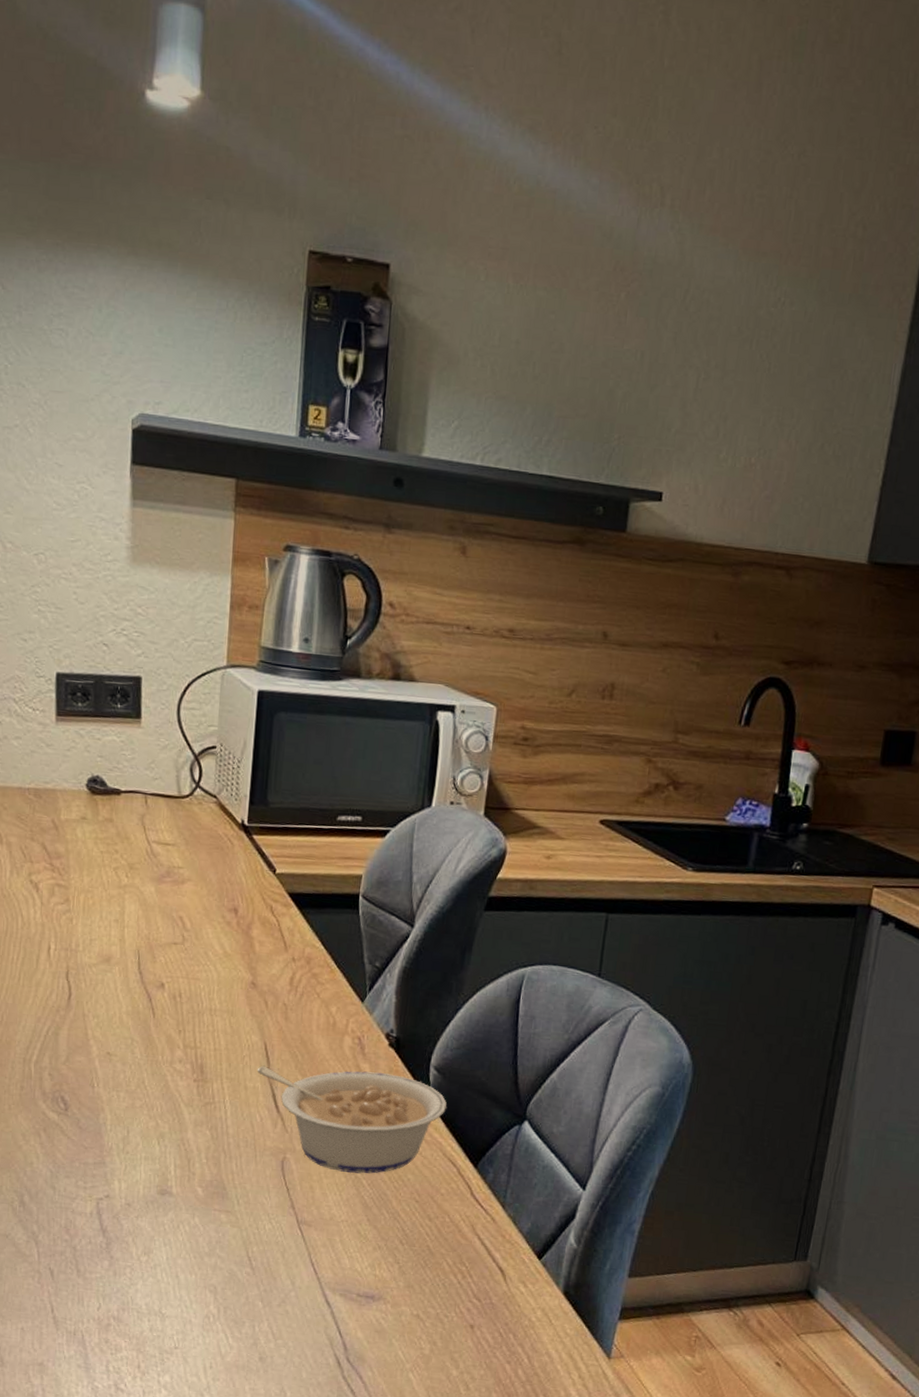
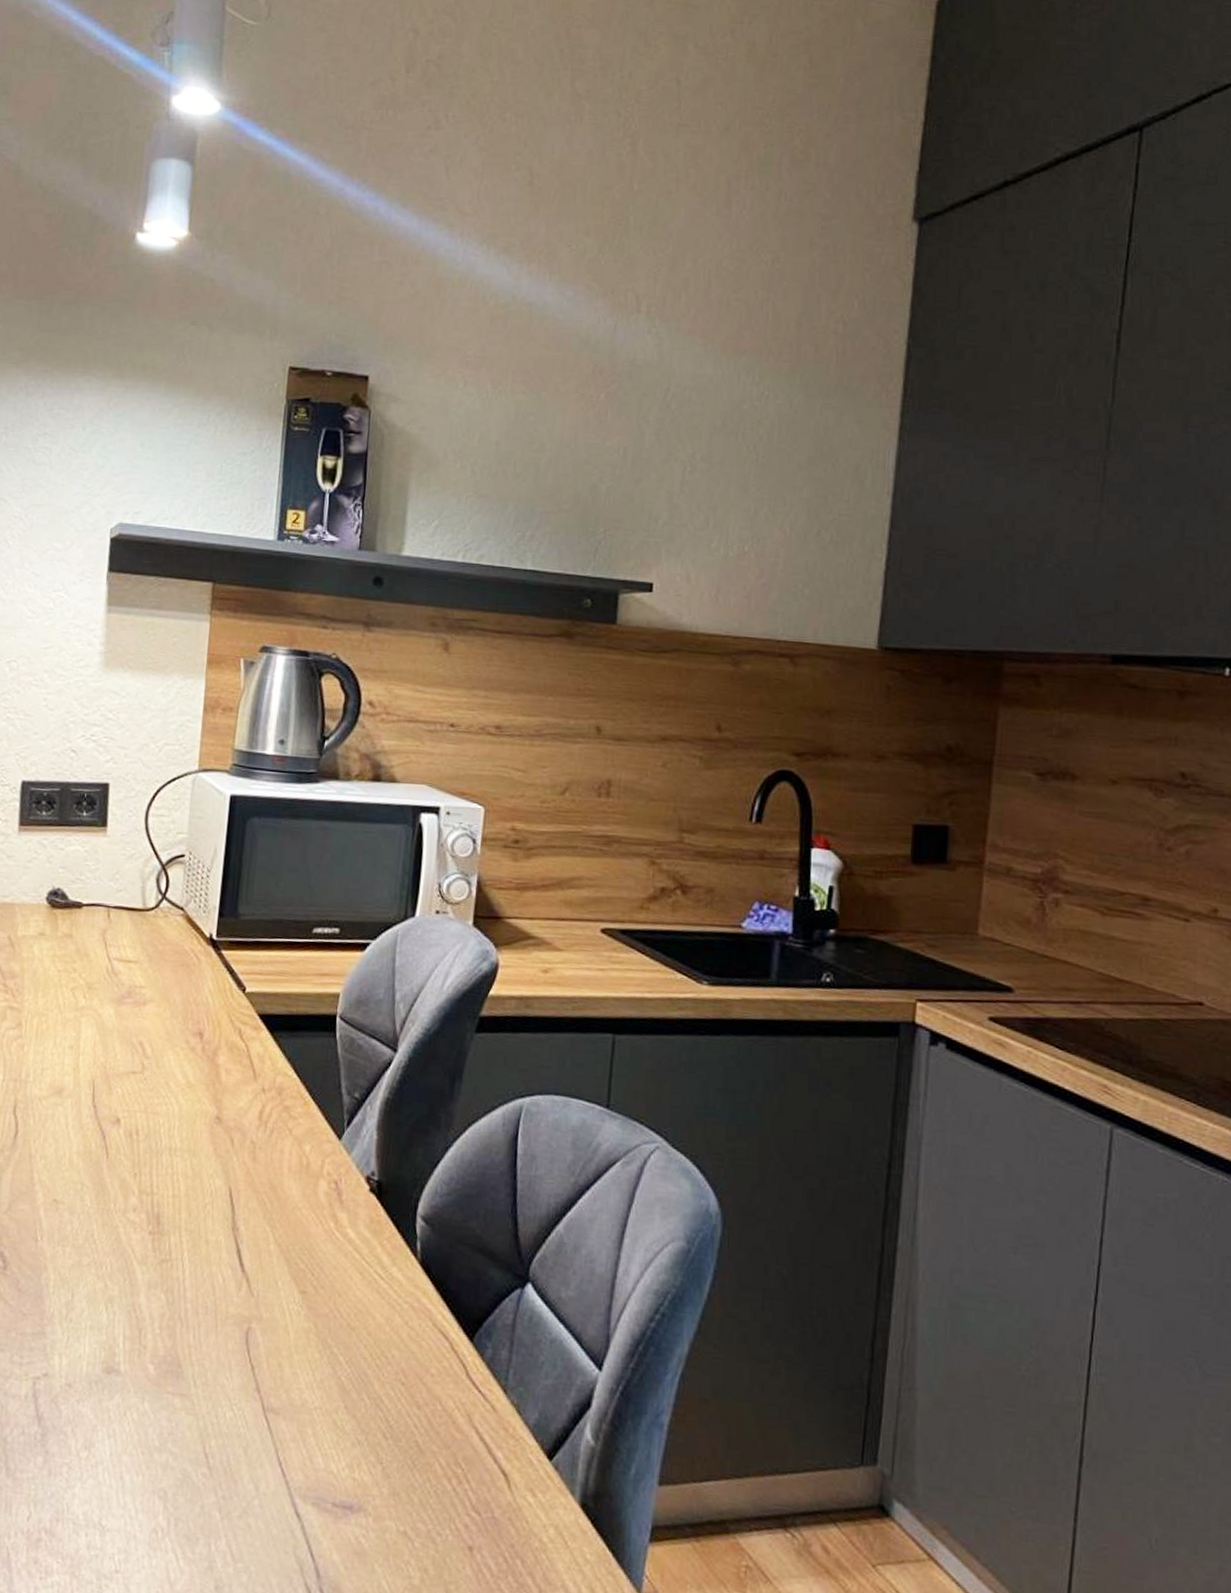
legume: present [257,1065,447,1174] -> none [220,1215,437,1348]

